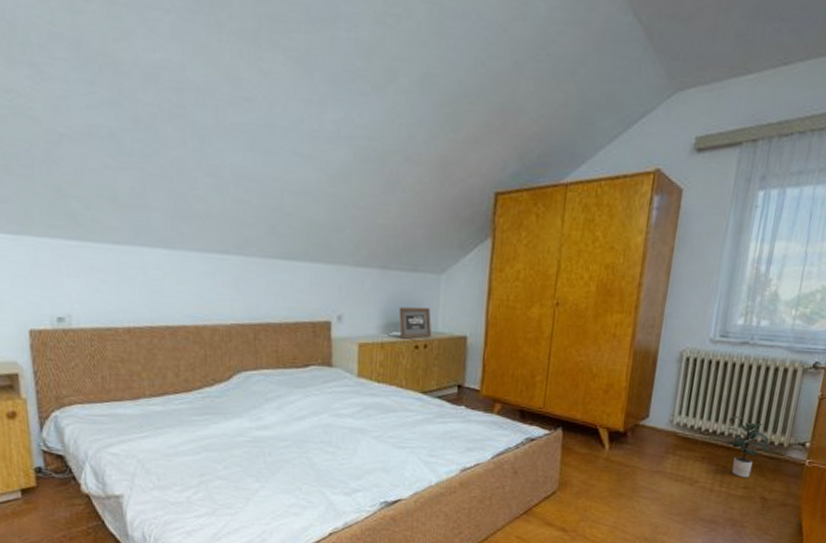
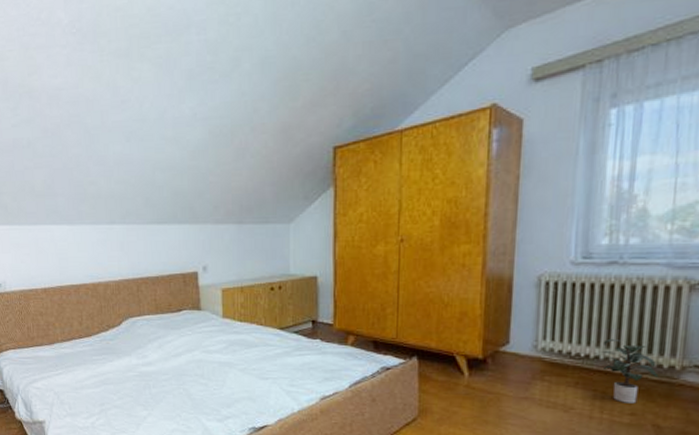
picture frame: present [399,306,432,339] -> none [254,253,285,282]

